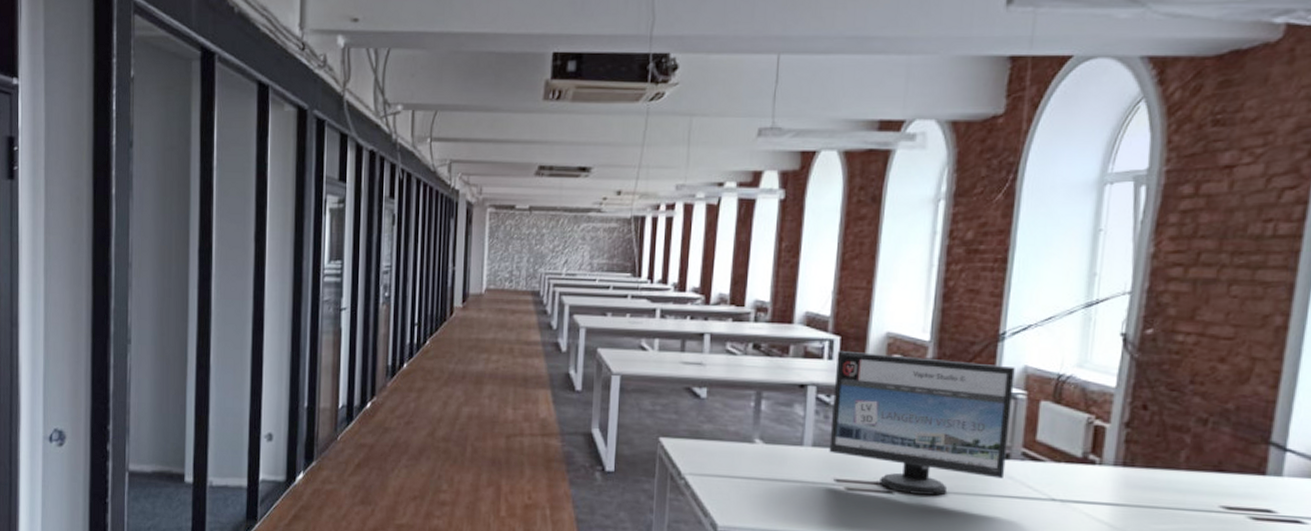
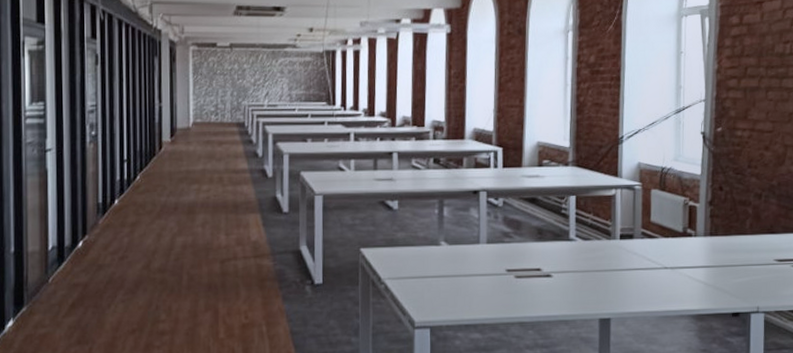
computer monitor: present [829,350,1015,496] -> none [500,159,632,275]

